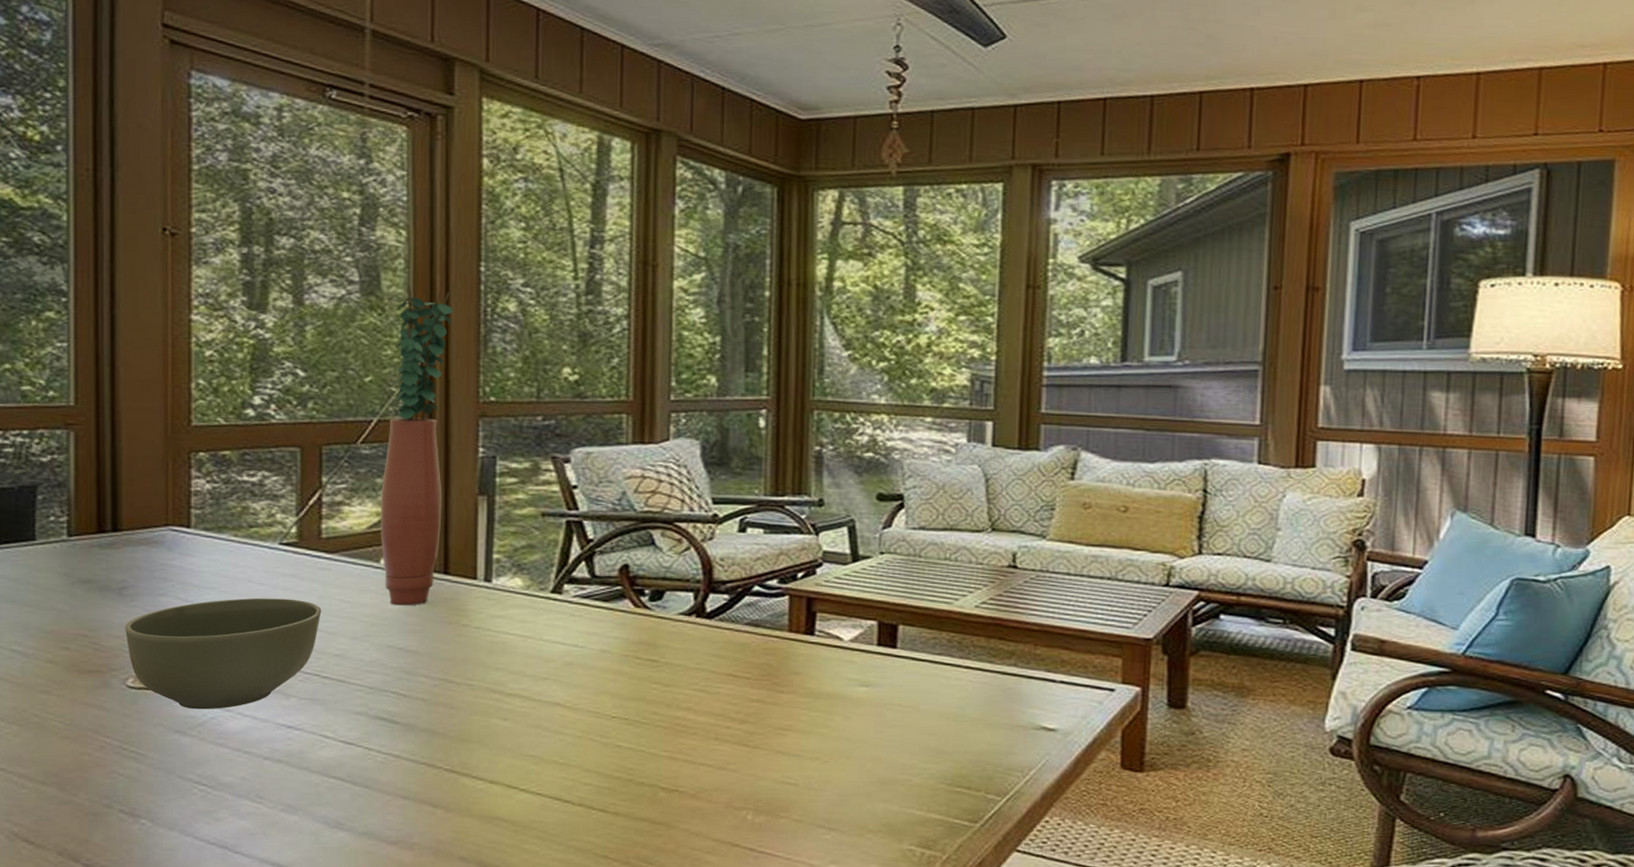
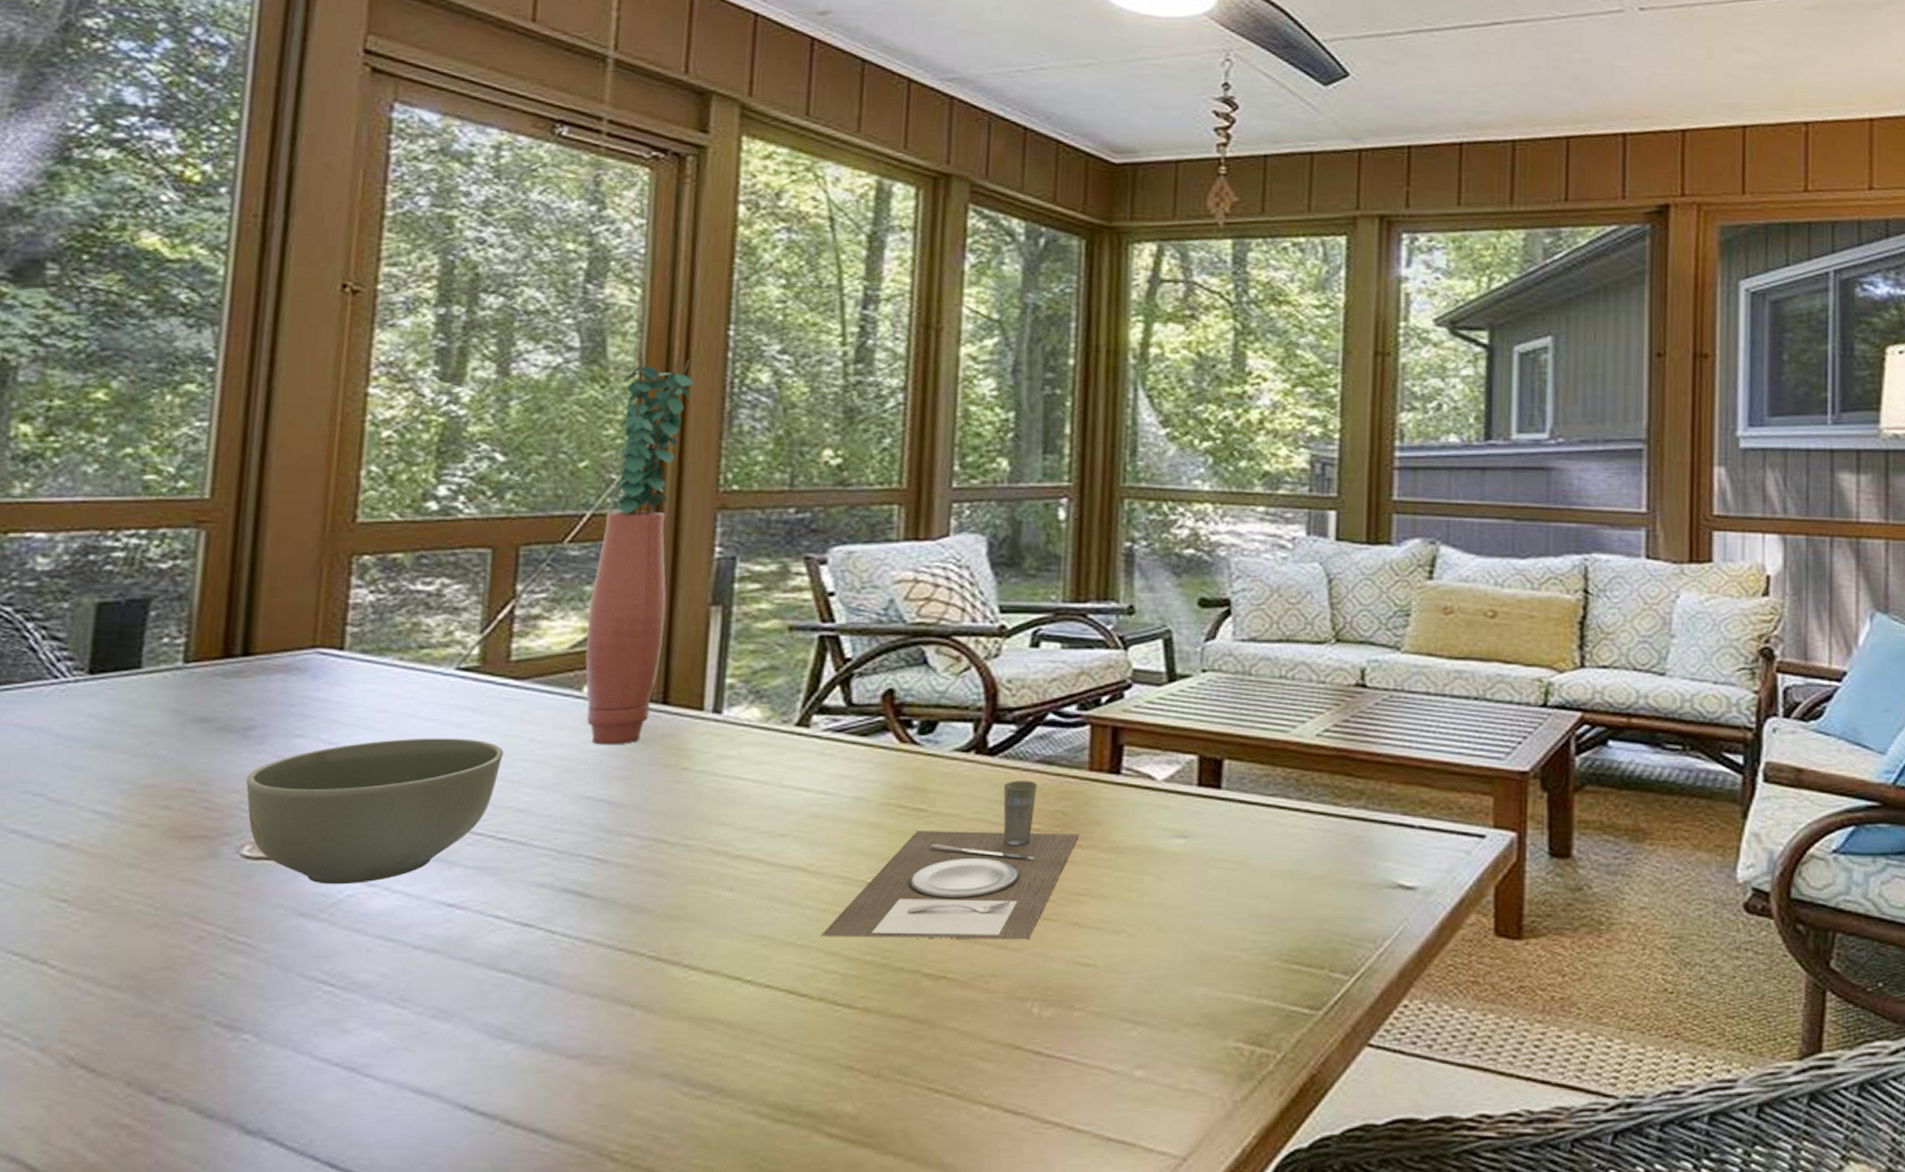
place setting: none [578,639,782,764] -> present [821,780,1080,940]

